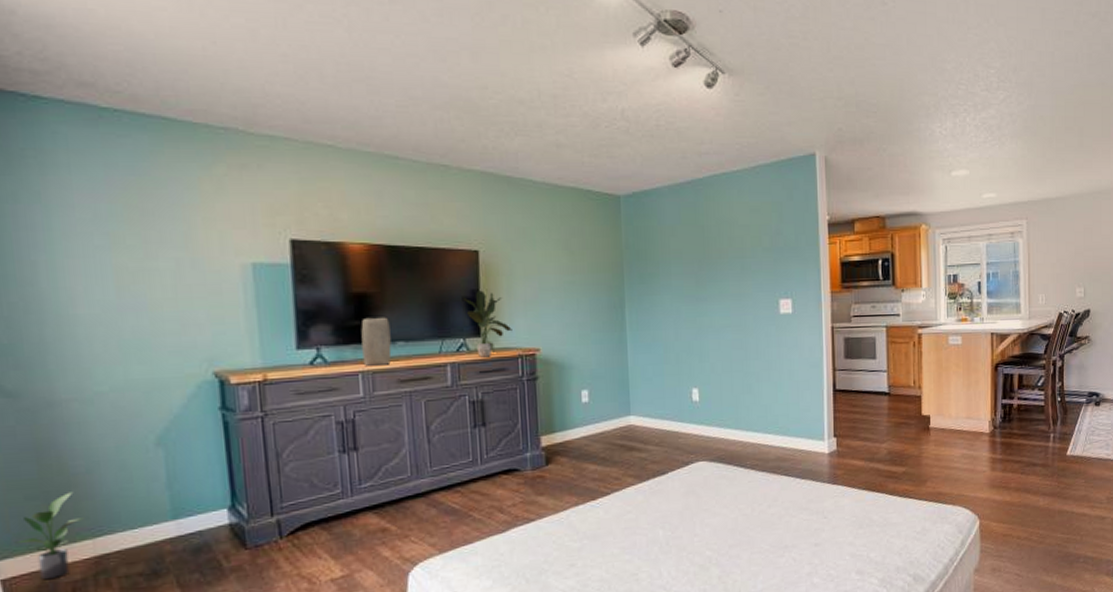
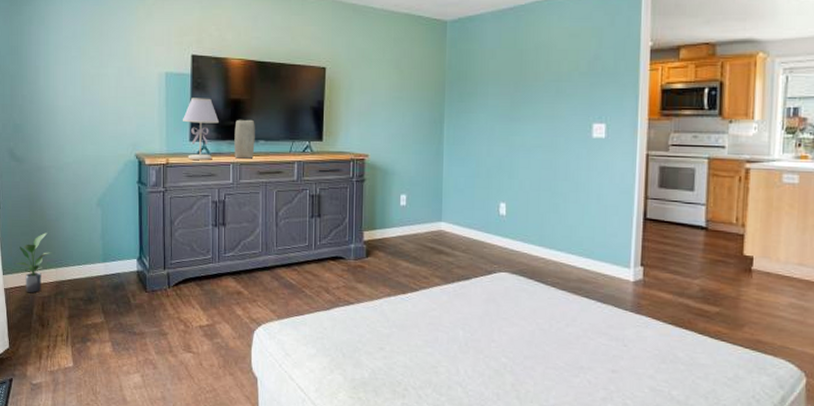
table lamp: none [282,293,338,374] -> present [182,98,219,161]
potted plant: present [463,290,512,358] -> none [311,101,347,159]

